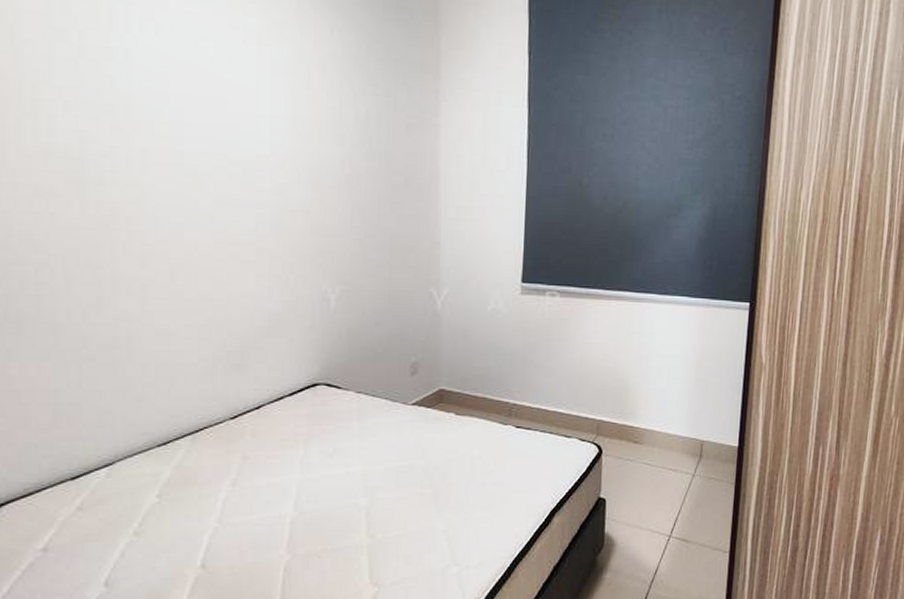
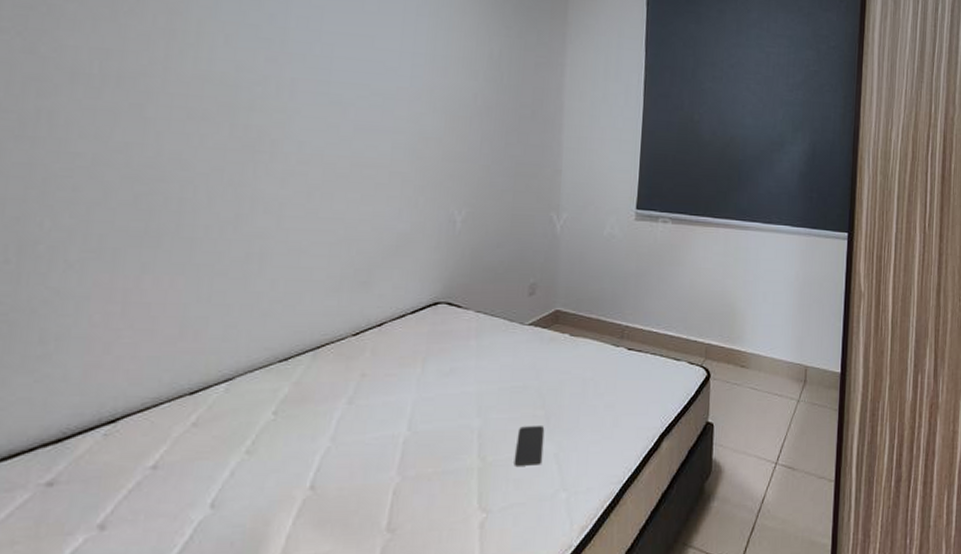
smartphone: none [403,504,433,543] -> present [514,426,545,466]

